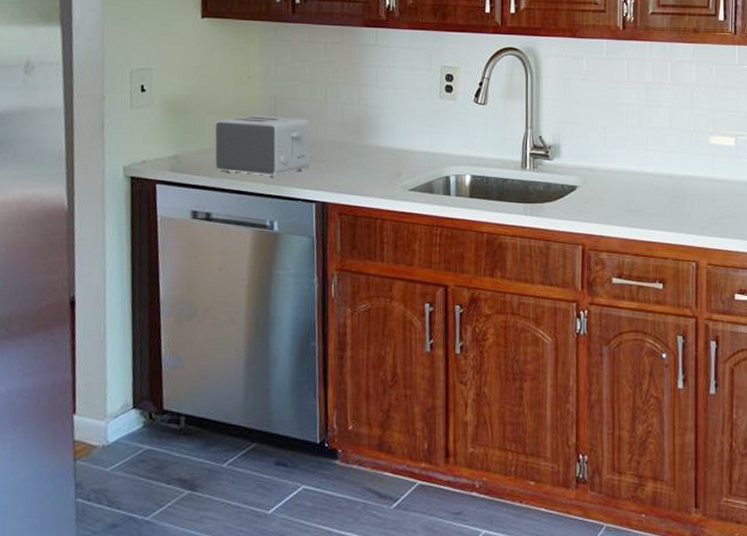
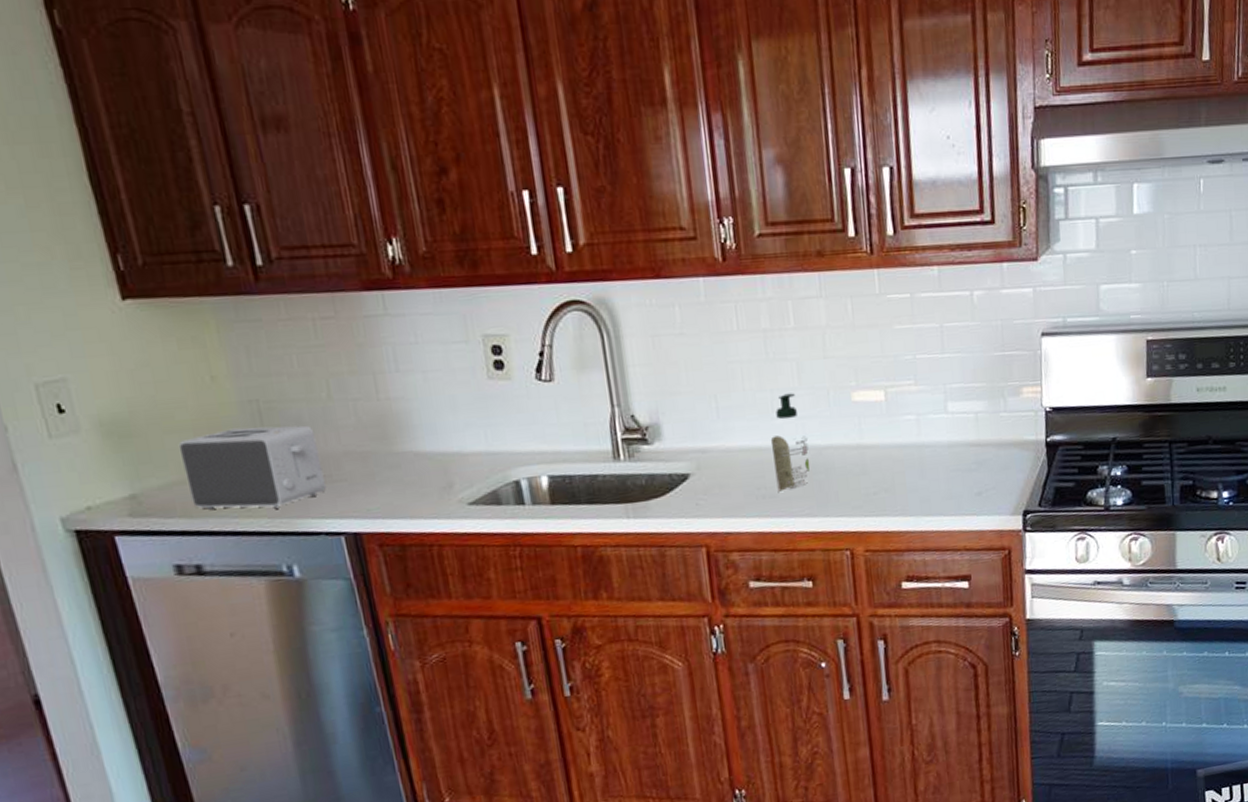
soap dispenser: none [642,132,671,209] -> present [770,393,810,493]

